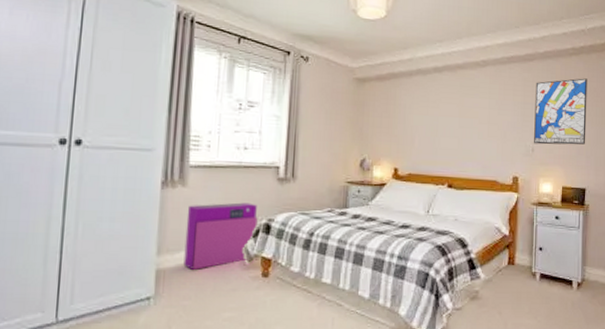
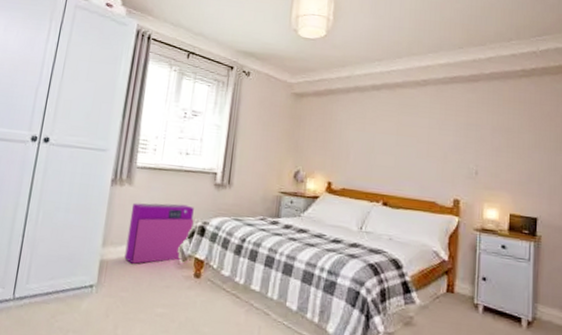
wall art: present [534,78,587,145] -> none [478,101,540,171]

